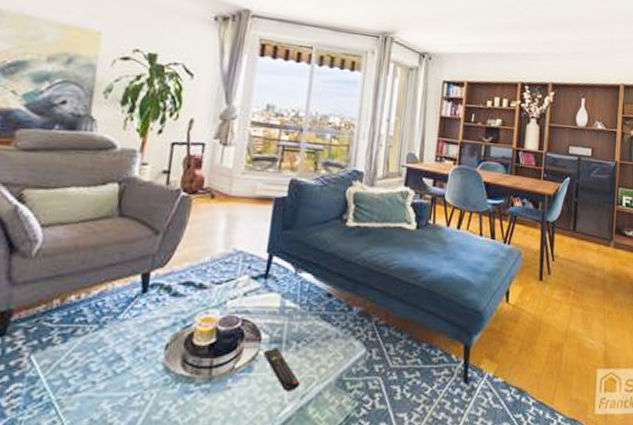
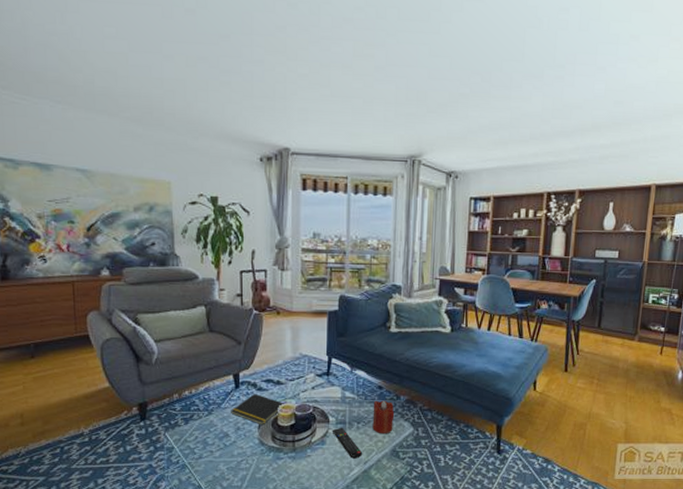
notepad: none [130,299,207,345] -> present [231,393,285,425]
candle: none [315,312,345,357] -> present [372,400,395,434]

